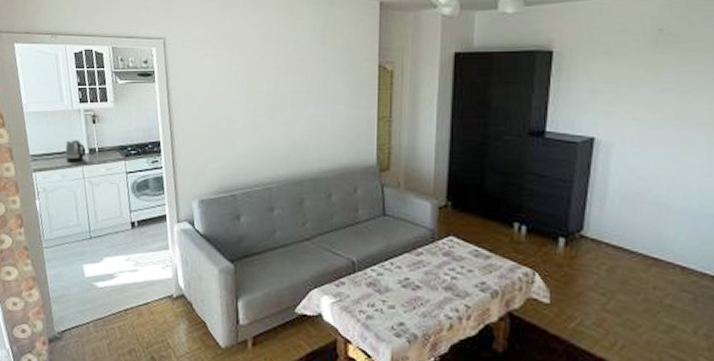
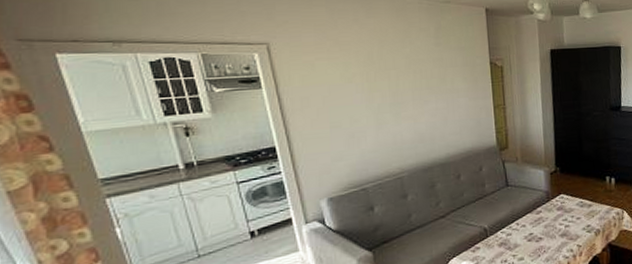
kettle: present [65,140,86,163] -> none [151,155,180,181]

